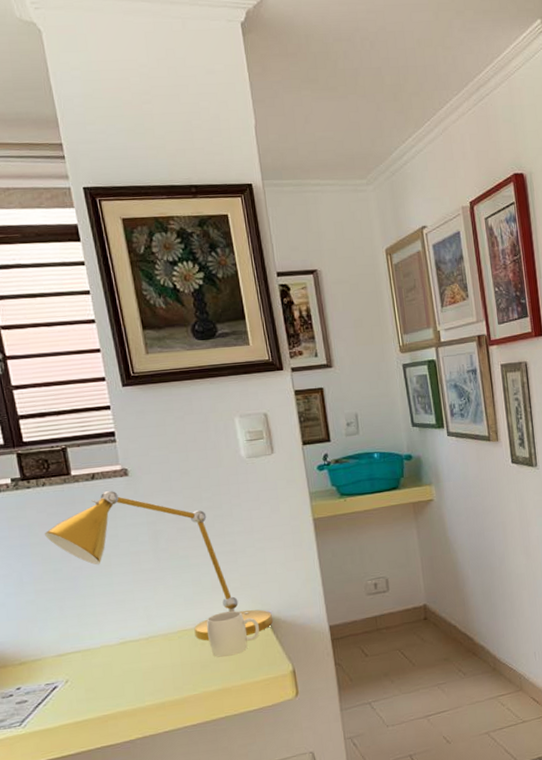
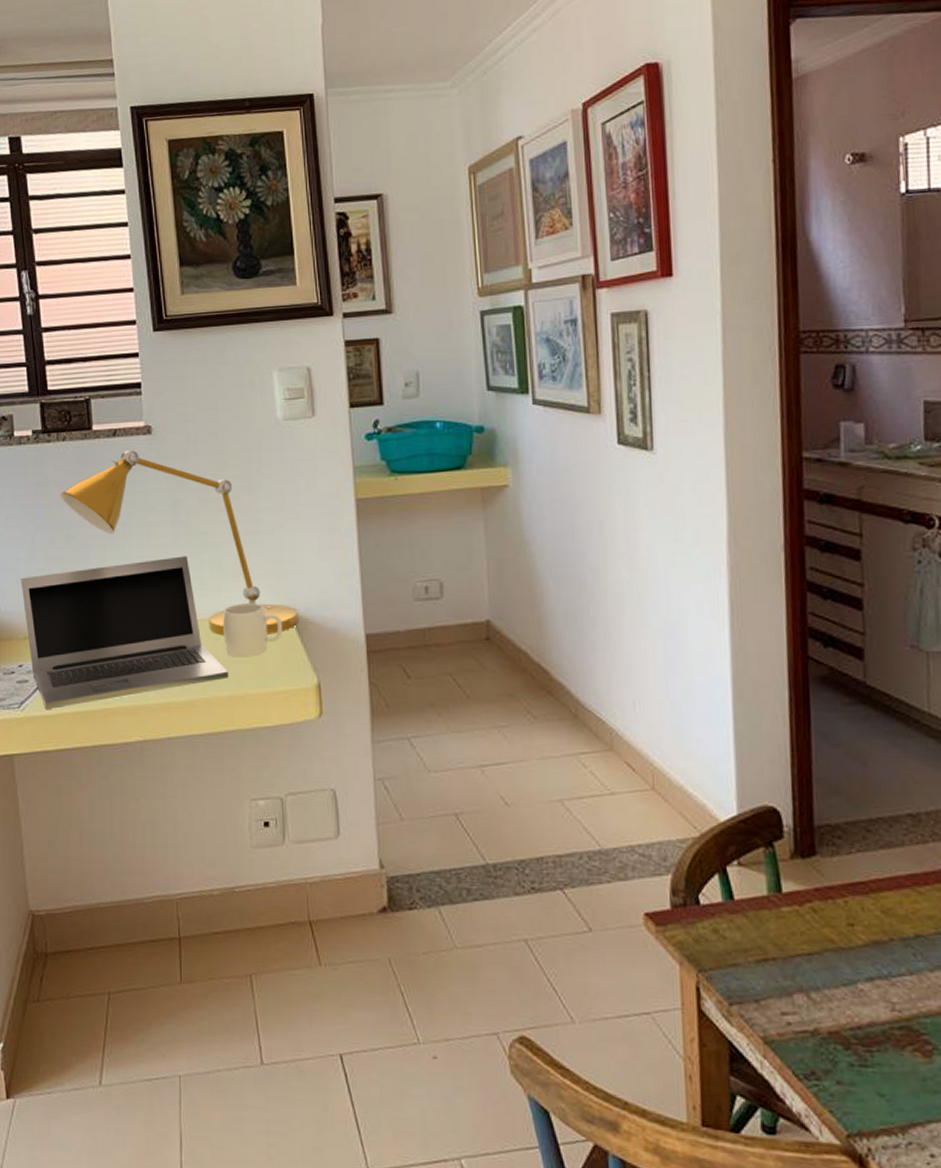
laptop: none [11,577,216,724] -> present [21,556,229,710]

